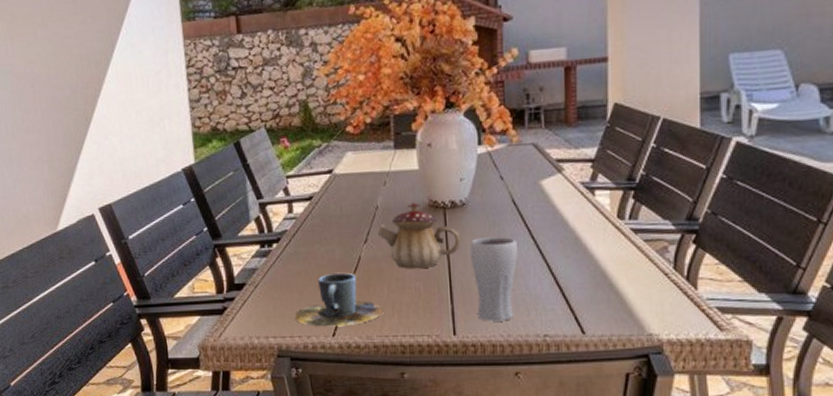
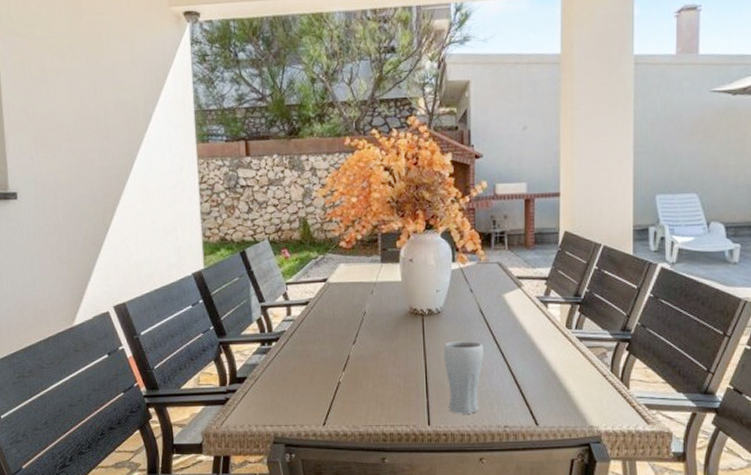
cup: present [294,272,383,327] -> none [289,369,368,417]
teapot: present [378,202,462,269] -> none [365,309,437,368]

